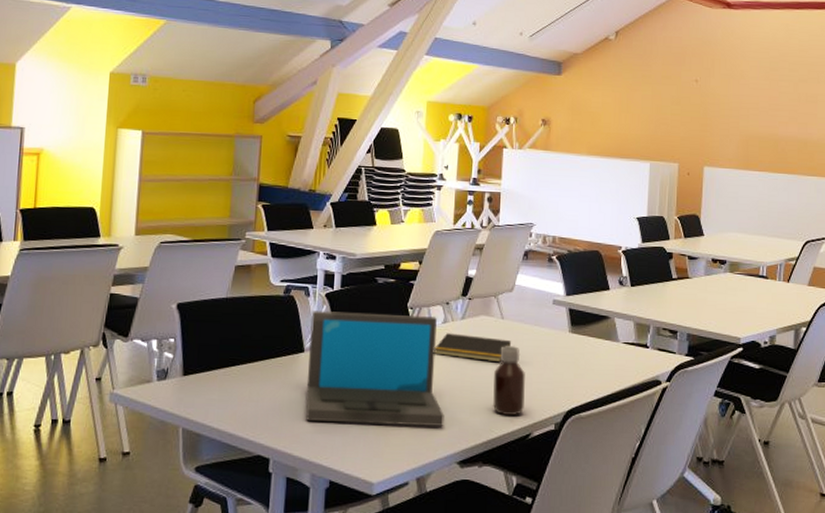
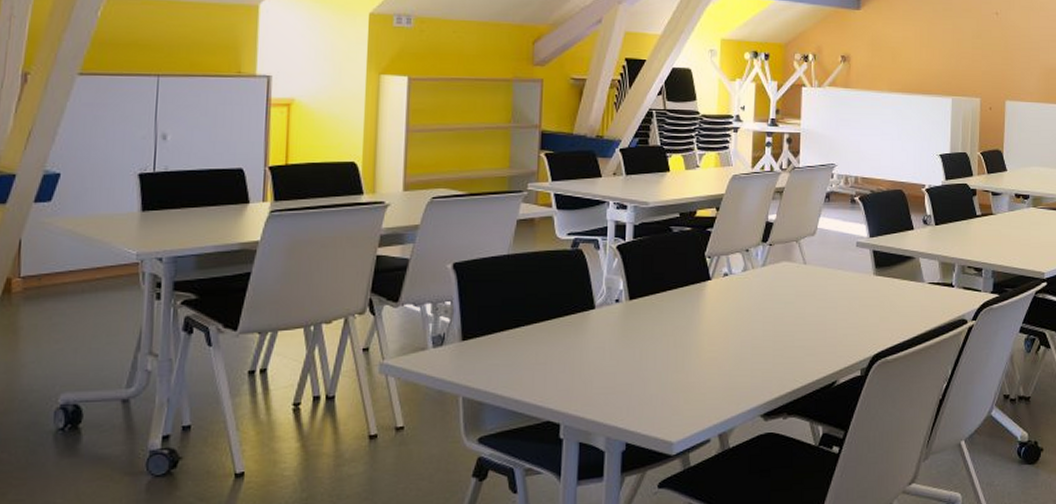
laptop: present [306,311,445,427] -> none [598,264,747,382]
notepad: present [434,333,511,363] -> none [734,281,814,310]
bottle: present [492,345,525,416] -> none [796,290,829,365]

